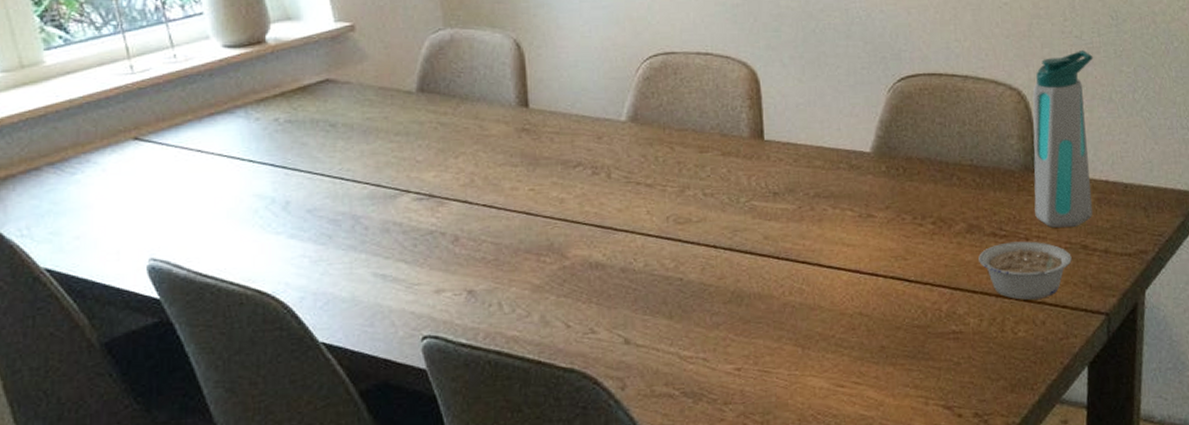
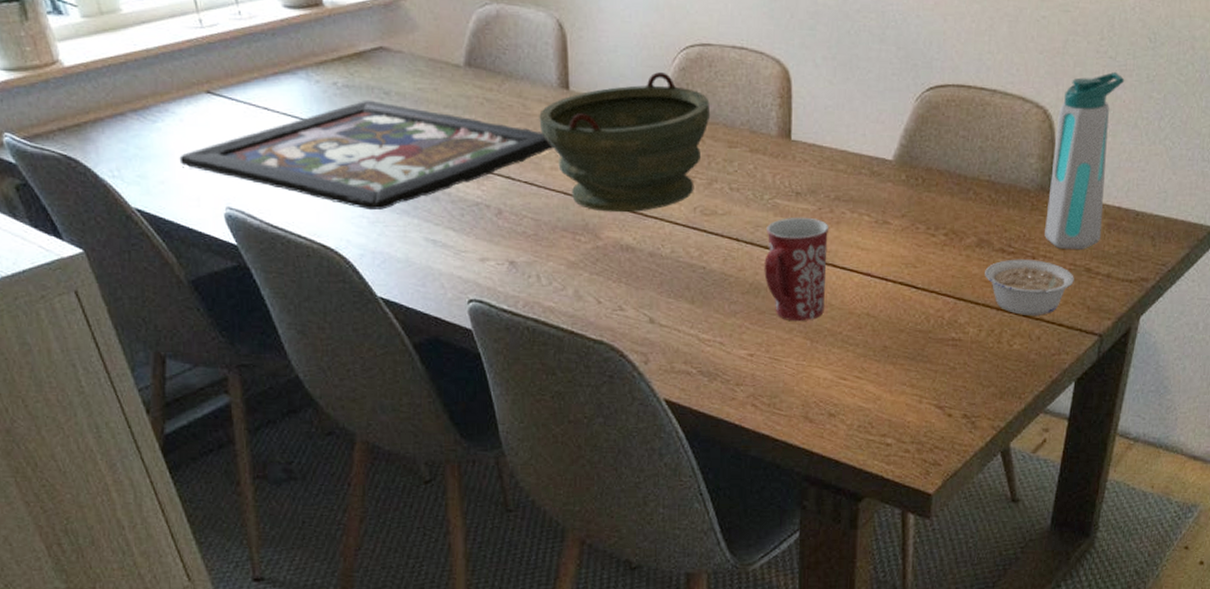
board game: none [99,133,514,249] -> present [179,100,554,211]
bowl: none [497,83,679,230] -> present [539,72,711,213]
mug: none [745,217,814,329] -> present [764,217,830,322]

